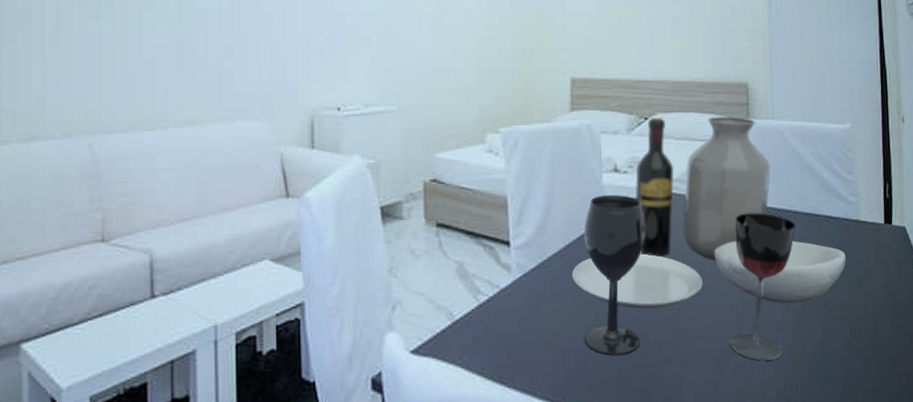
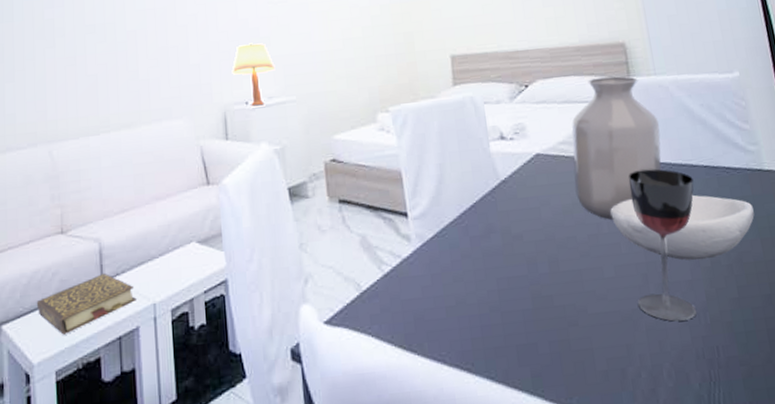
book: none [67,289,194,356] -> present [36,272,137,335]
table lamp: none [325,42,373,113] -> present [233,44,274,107]
plate: present [572,253,703,309] -> none [469,216,602,272]
wine glass: present [583,195,646,356] -> none [476,161,545,321]
wine bottle: present [634,118,674,257] -> none [522,84,565,220]

